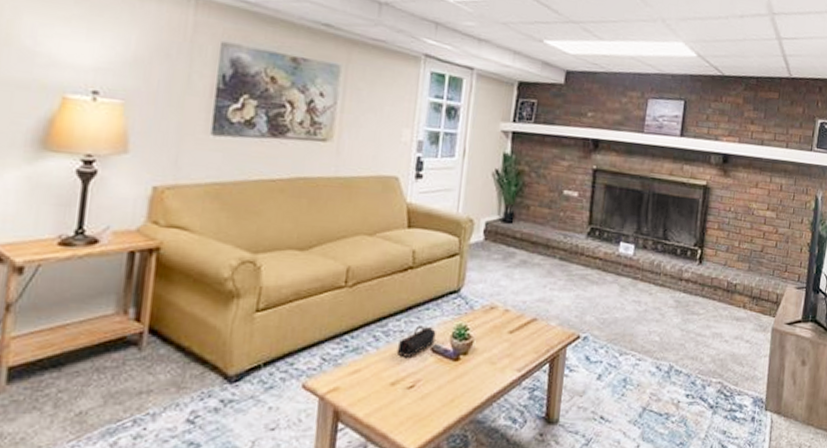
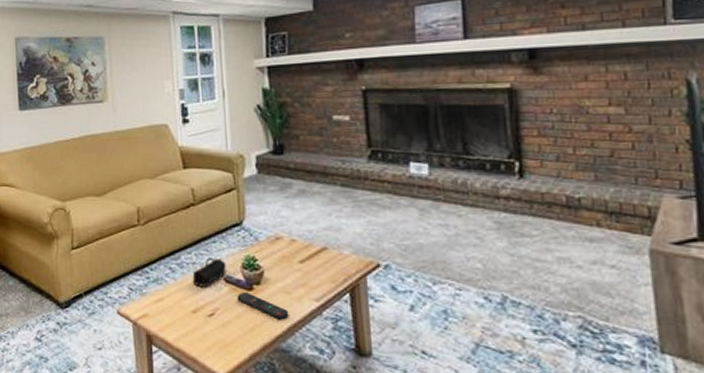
remote control: none [441,363,491,391] -> present [237,292,289,320]

